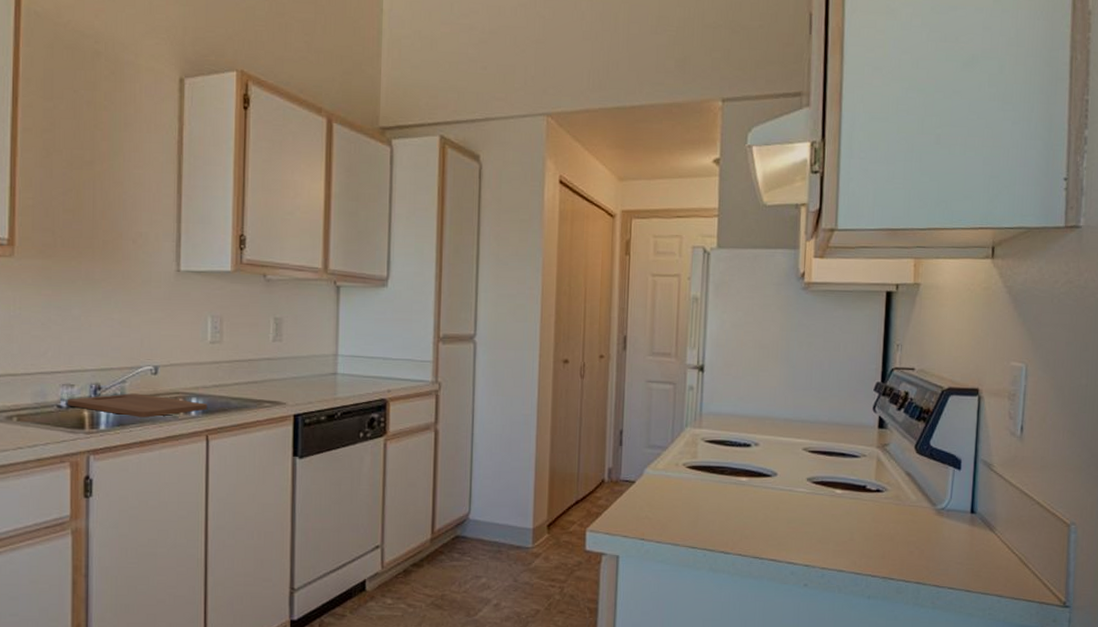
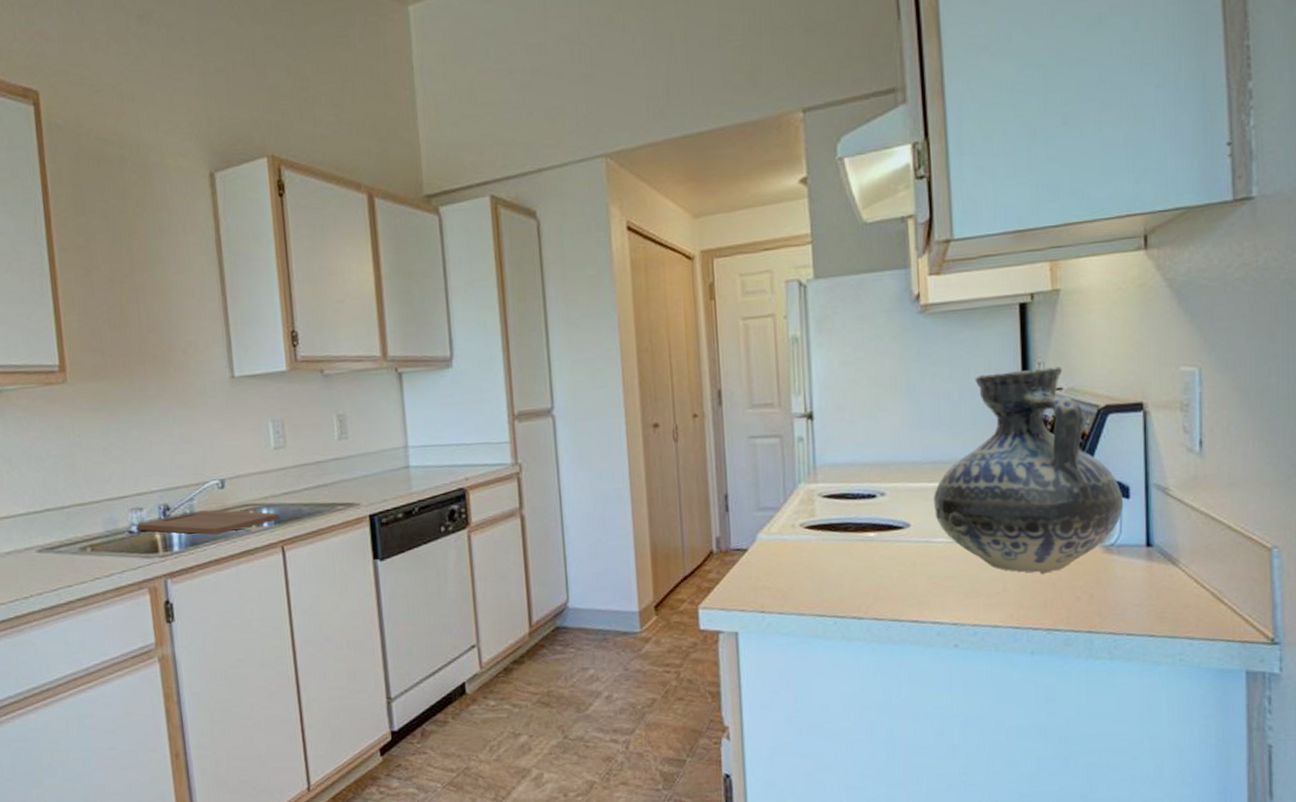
ceramic jug: none [798,349,956,528] -> present [933,366,1124,574]

